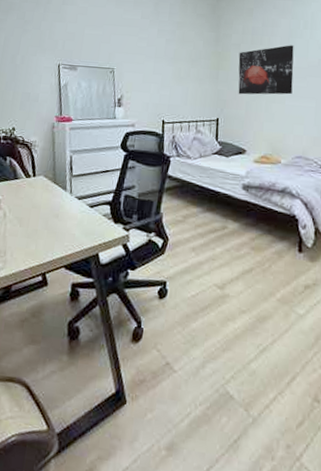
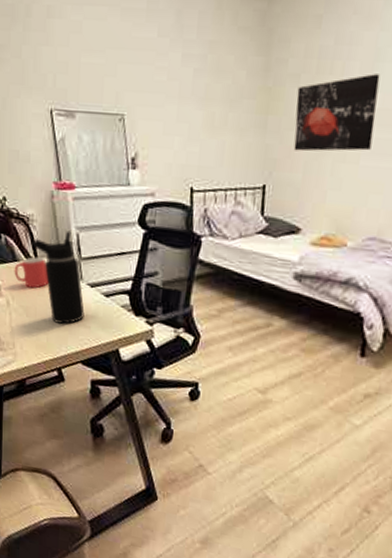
mug: none [13,175,43,202] -> present [14,256,49,289]
water bottle: none [31,153,71,232] -> present [31,230,85,324]

